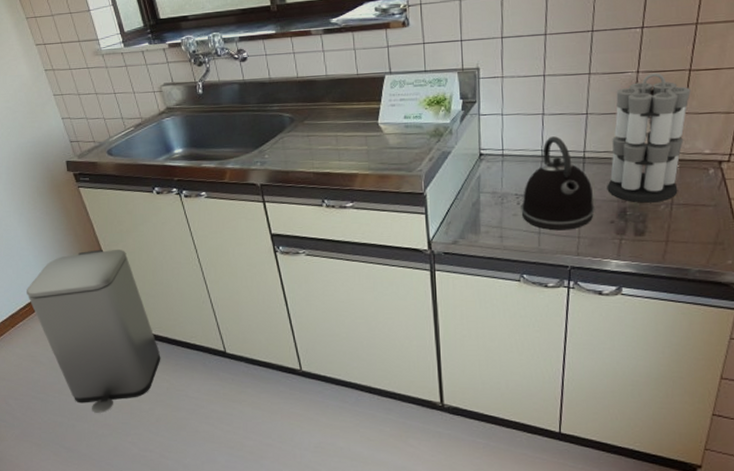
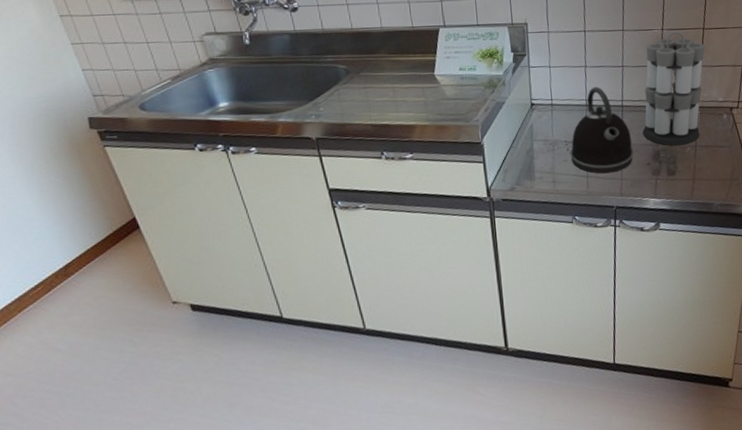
pedal bin: present [27,249,161,413] -> none [38,214,208,401]

